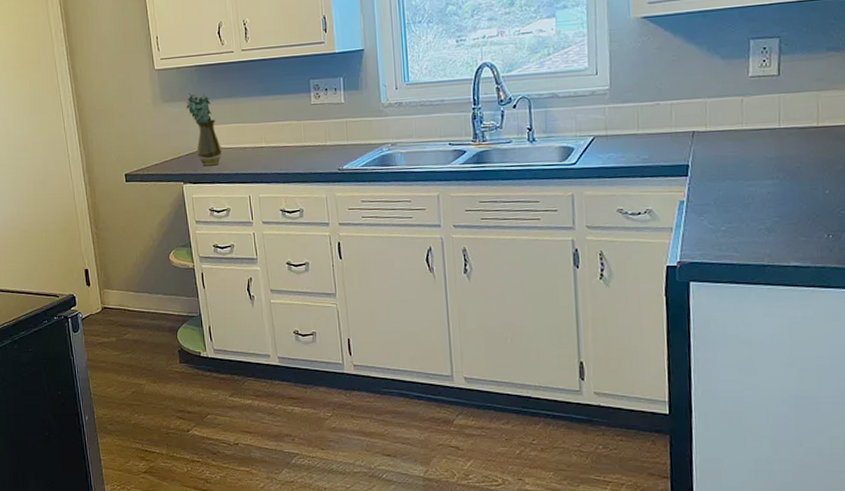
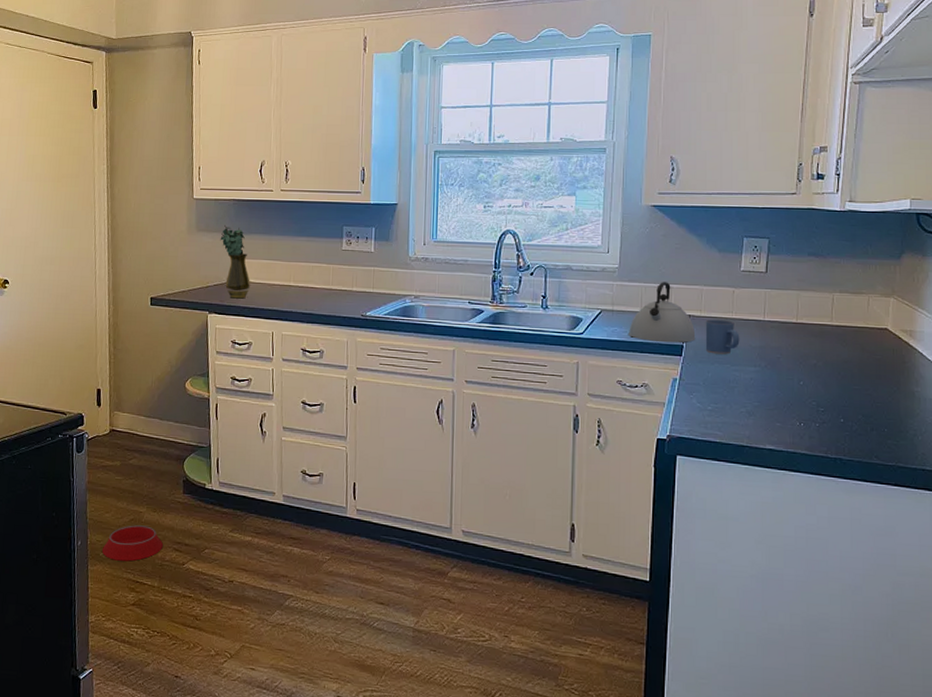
pet bowl: none [108,397,166,432] -> present [101,525,163,562]
kettle: none [626,98,702,165] -> present [629,282,696,343]
mug: none [712,132,753,171] -> present [705,319,740,355]

